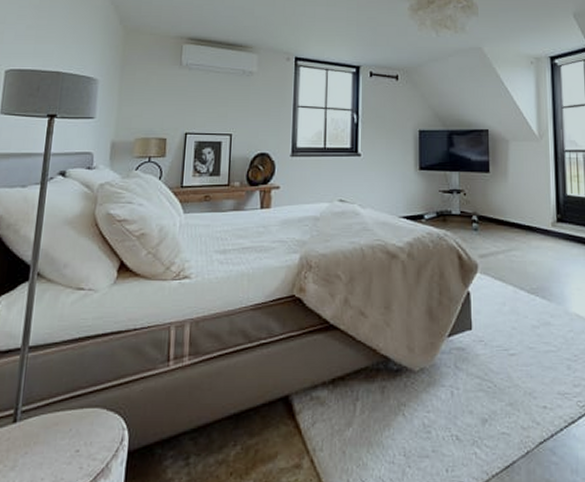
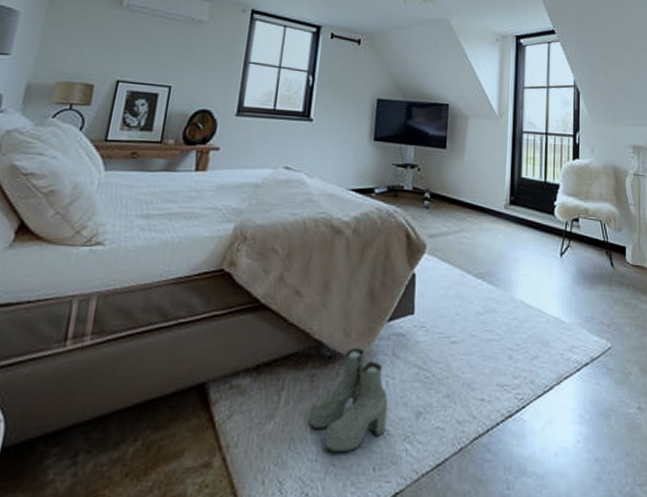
boots: none [383,362,455,456] -> present [308,348,388,453]

